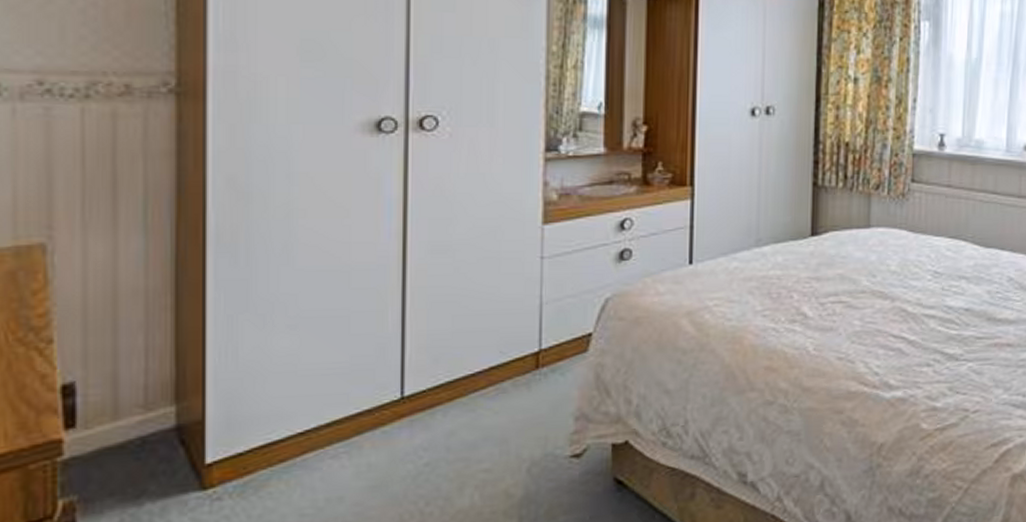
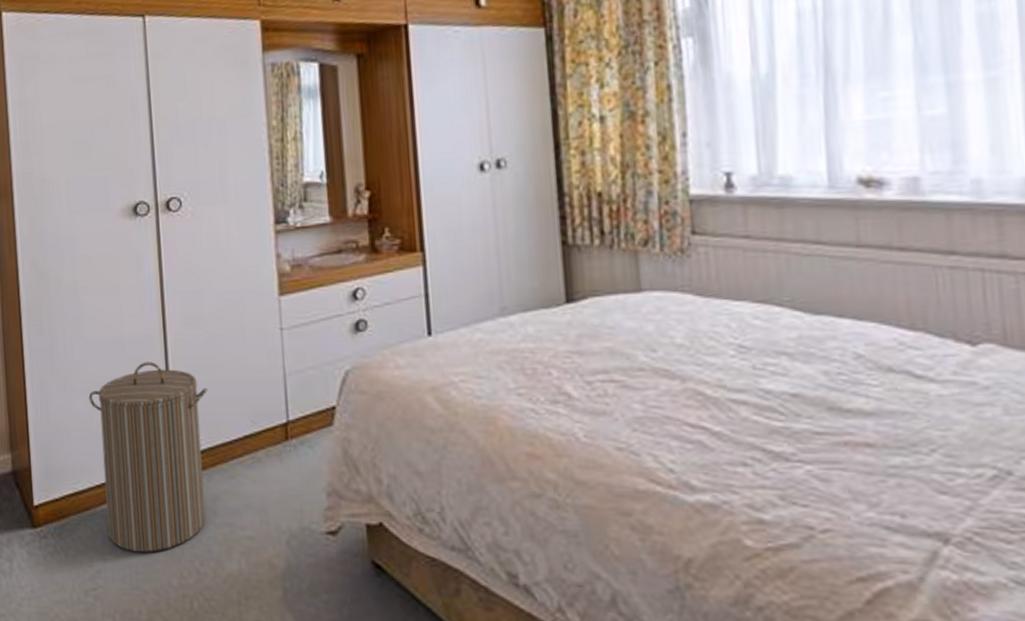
laundry hamper: none [296,293,451,501] -> present [88,361,208,552]

